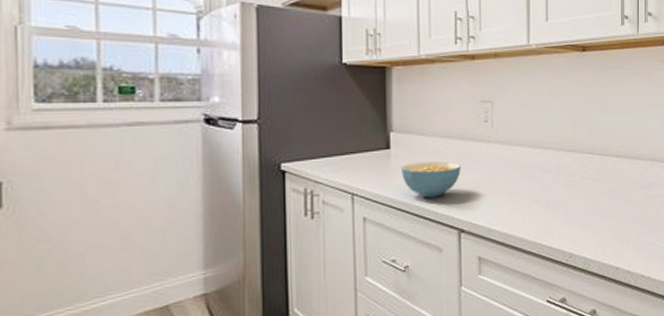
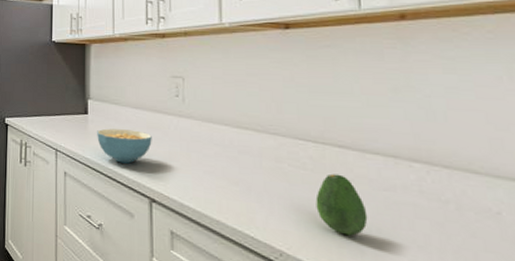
fruit: none [598,180,632,230] -> present [315,173,368,236]

